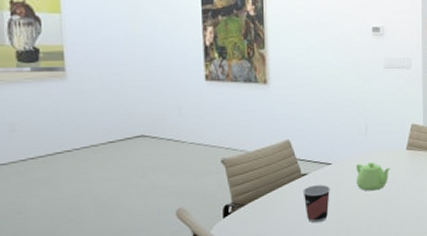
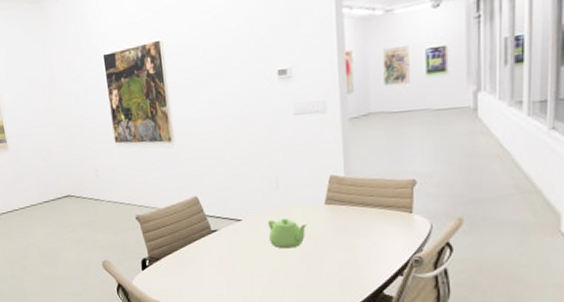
cup: present [302,185,330,223] -> none [214,241,242,279]

